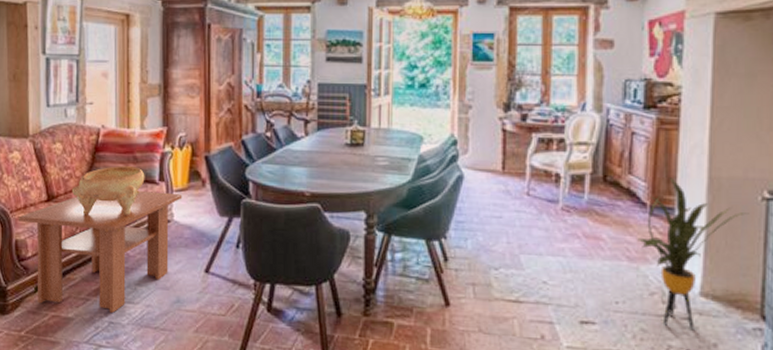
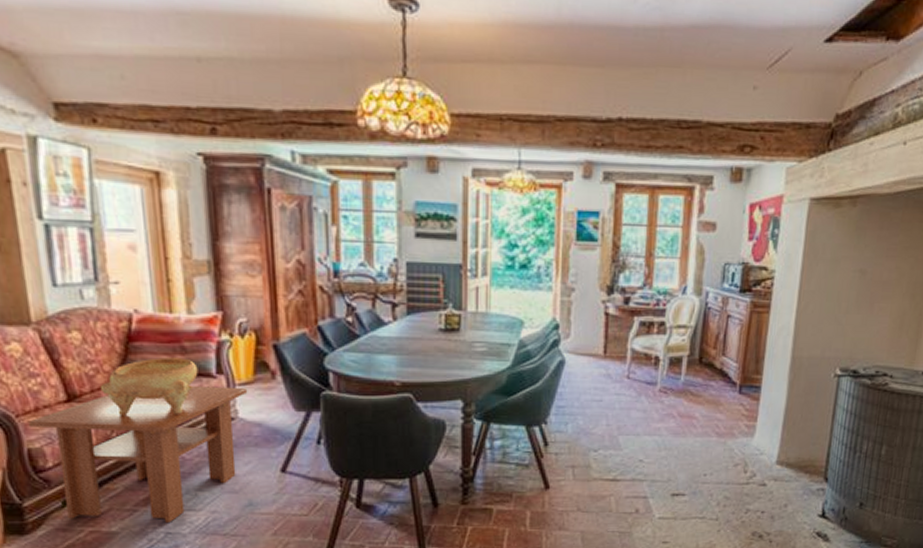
house plant: present [637,178,749,329] -> none [726,358,823,493]

